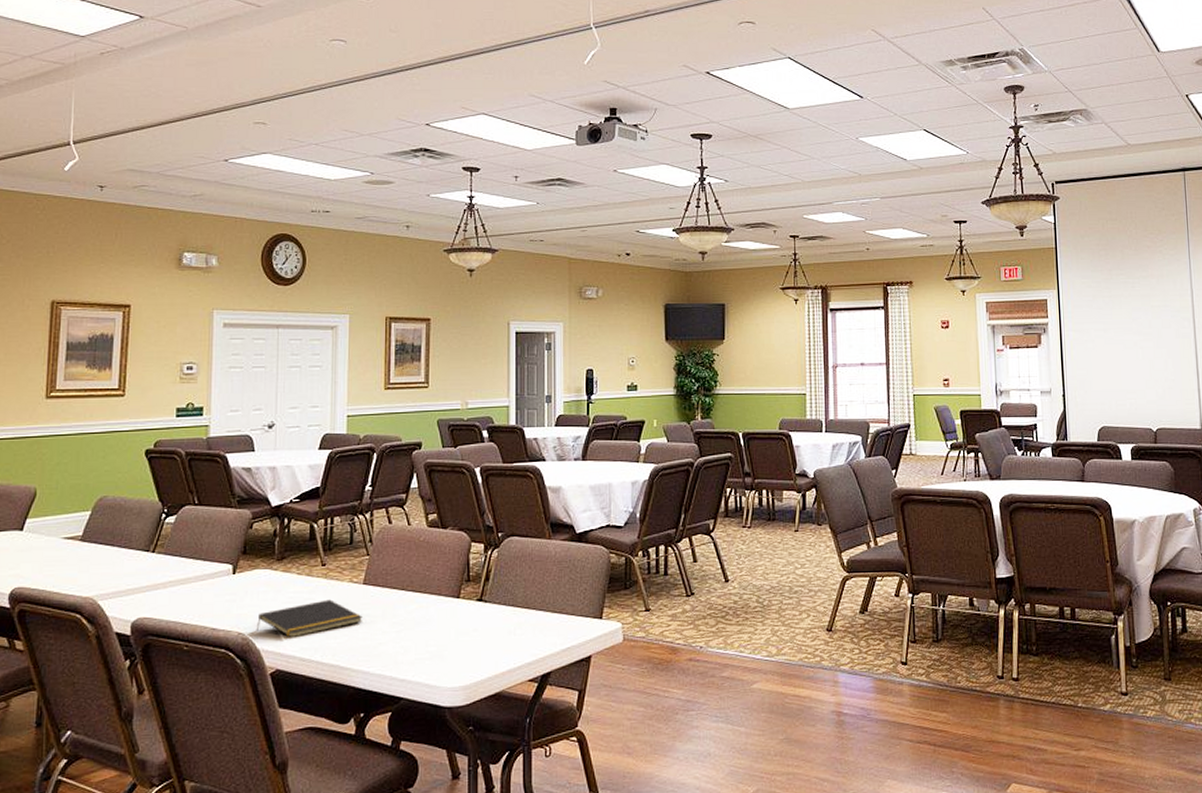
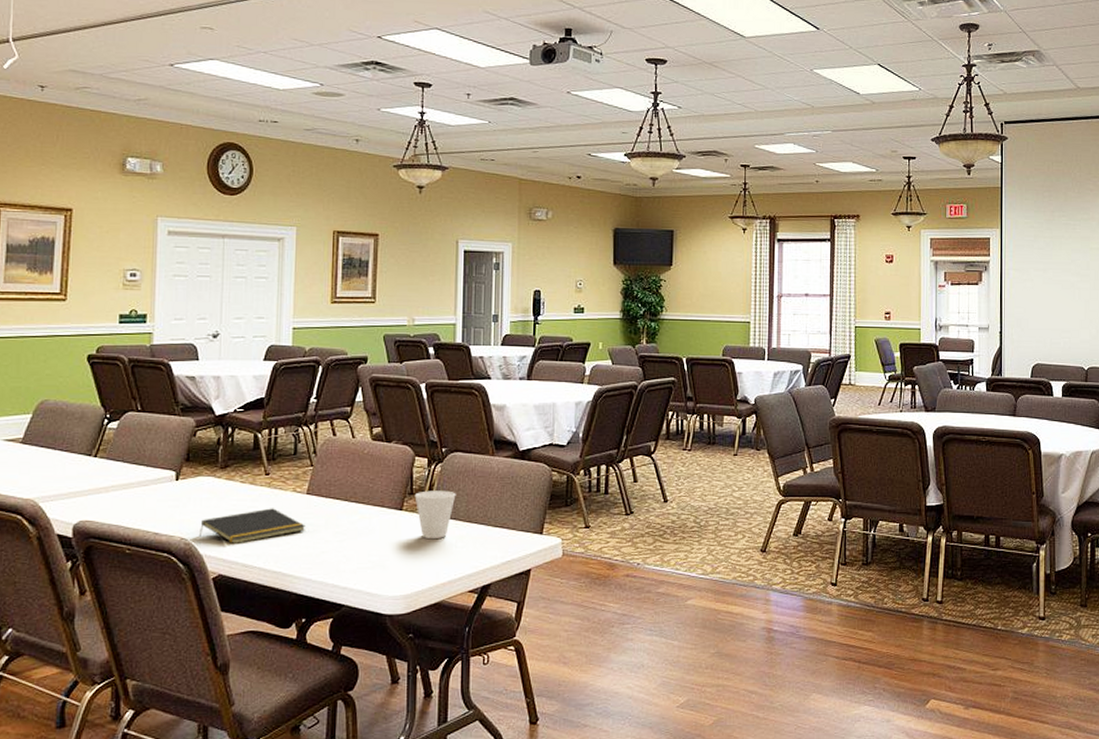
cup: none [471,576,514,627] -> present [414,490,456,538]

